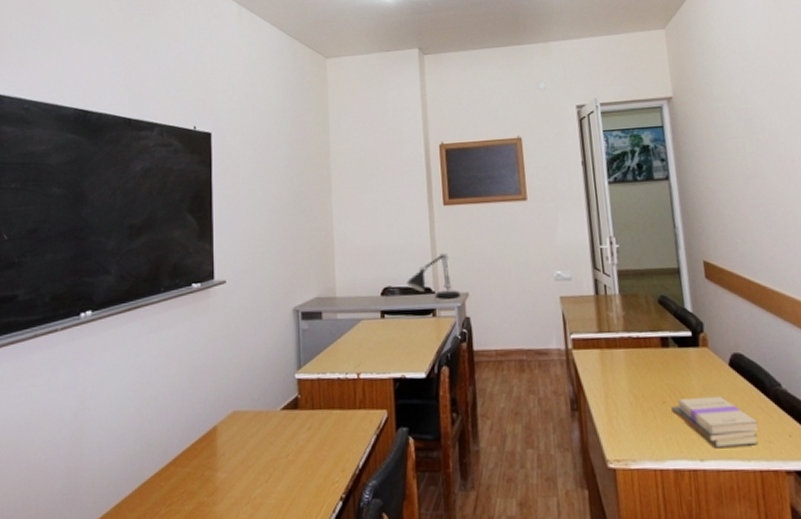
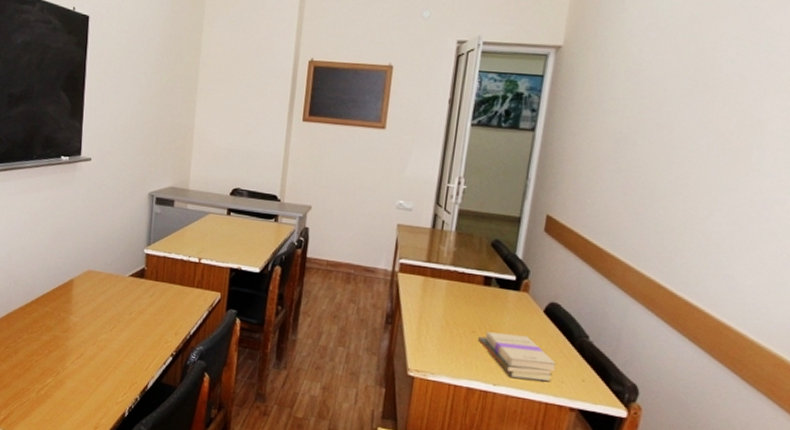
desk lamp: present [406,252,460,299] -> none [254,165,304,209]

